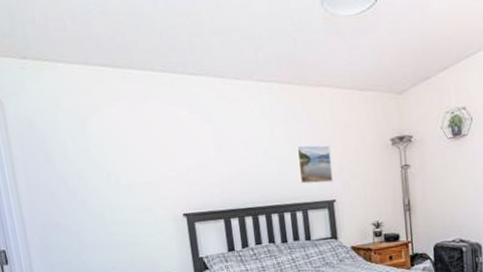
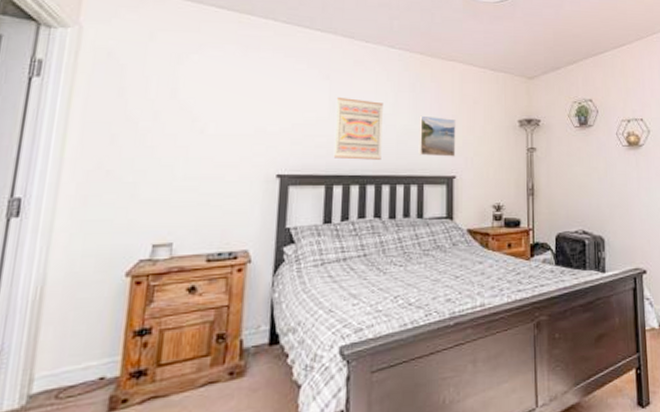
wall art: none [220,137,267,195] -> present [333,97,383,160]

